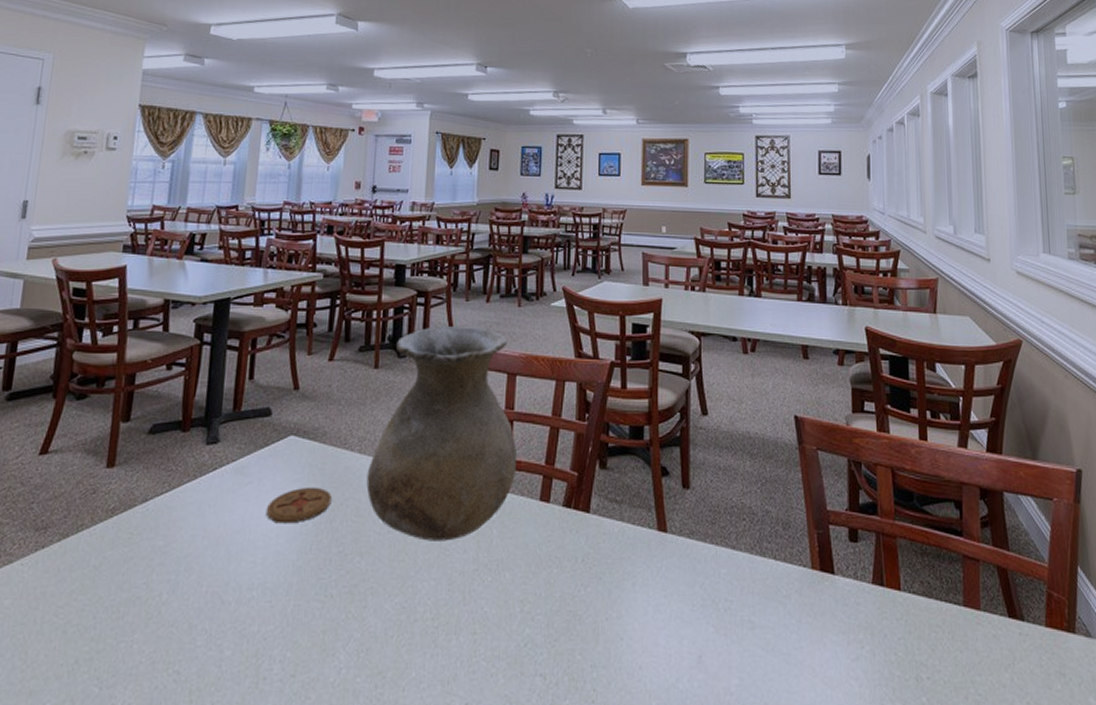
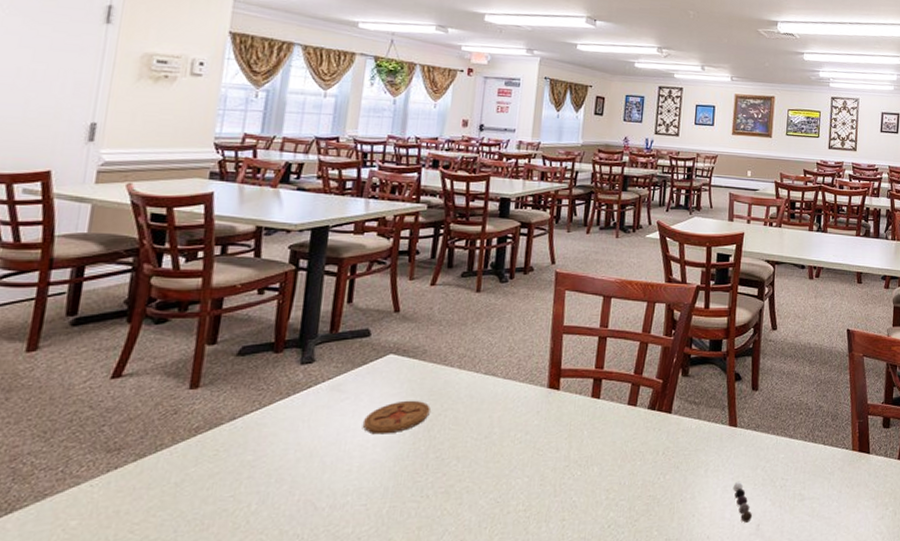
vase: present [366,326,517,541] -> none [465,254,609,444]
pepper shaker: none [666,599,693,652] -> present [732,481,753,523]

